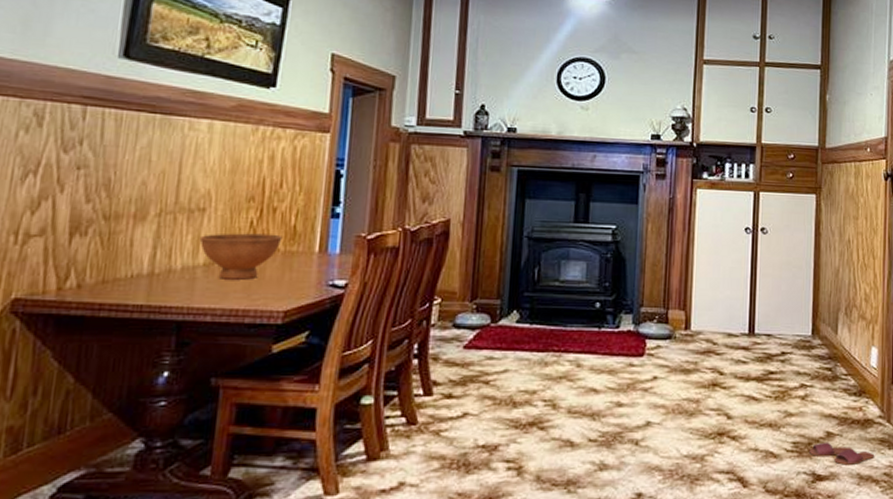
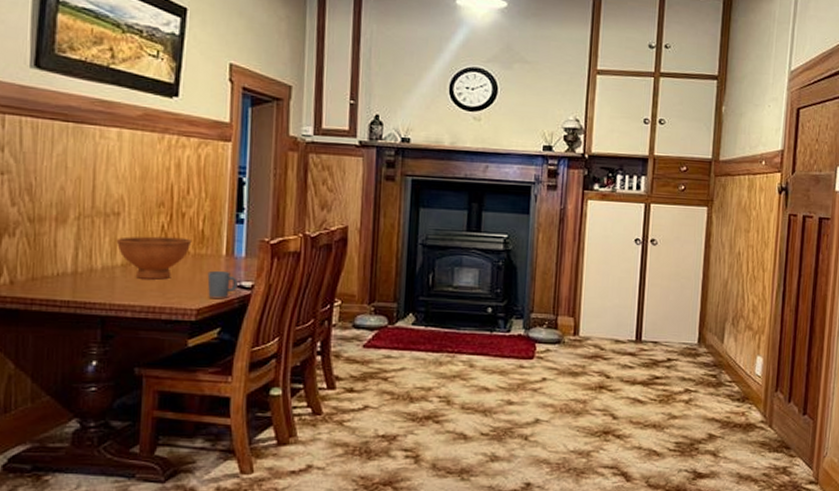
mug: none [297,268,331,300] -> present [207,270,238,300]
slippers: present [809,442,875,465] -> none [691,443,755,465]

